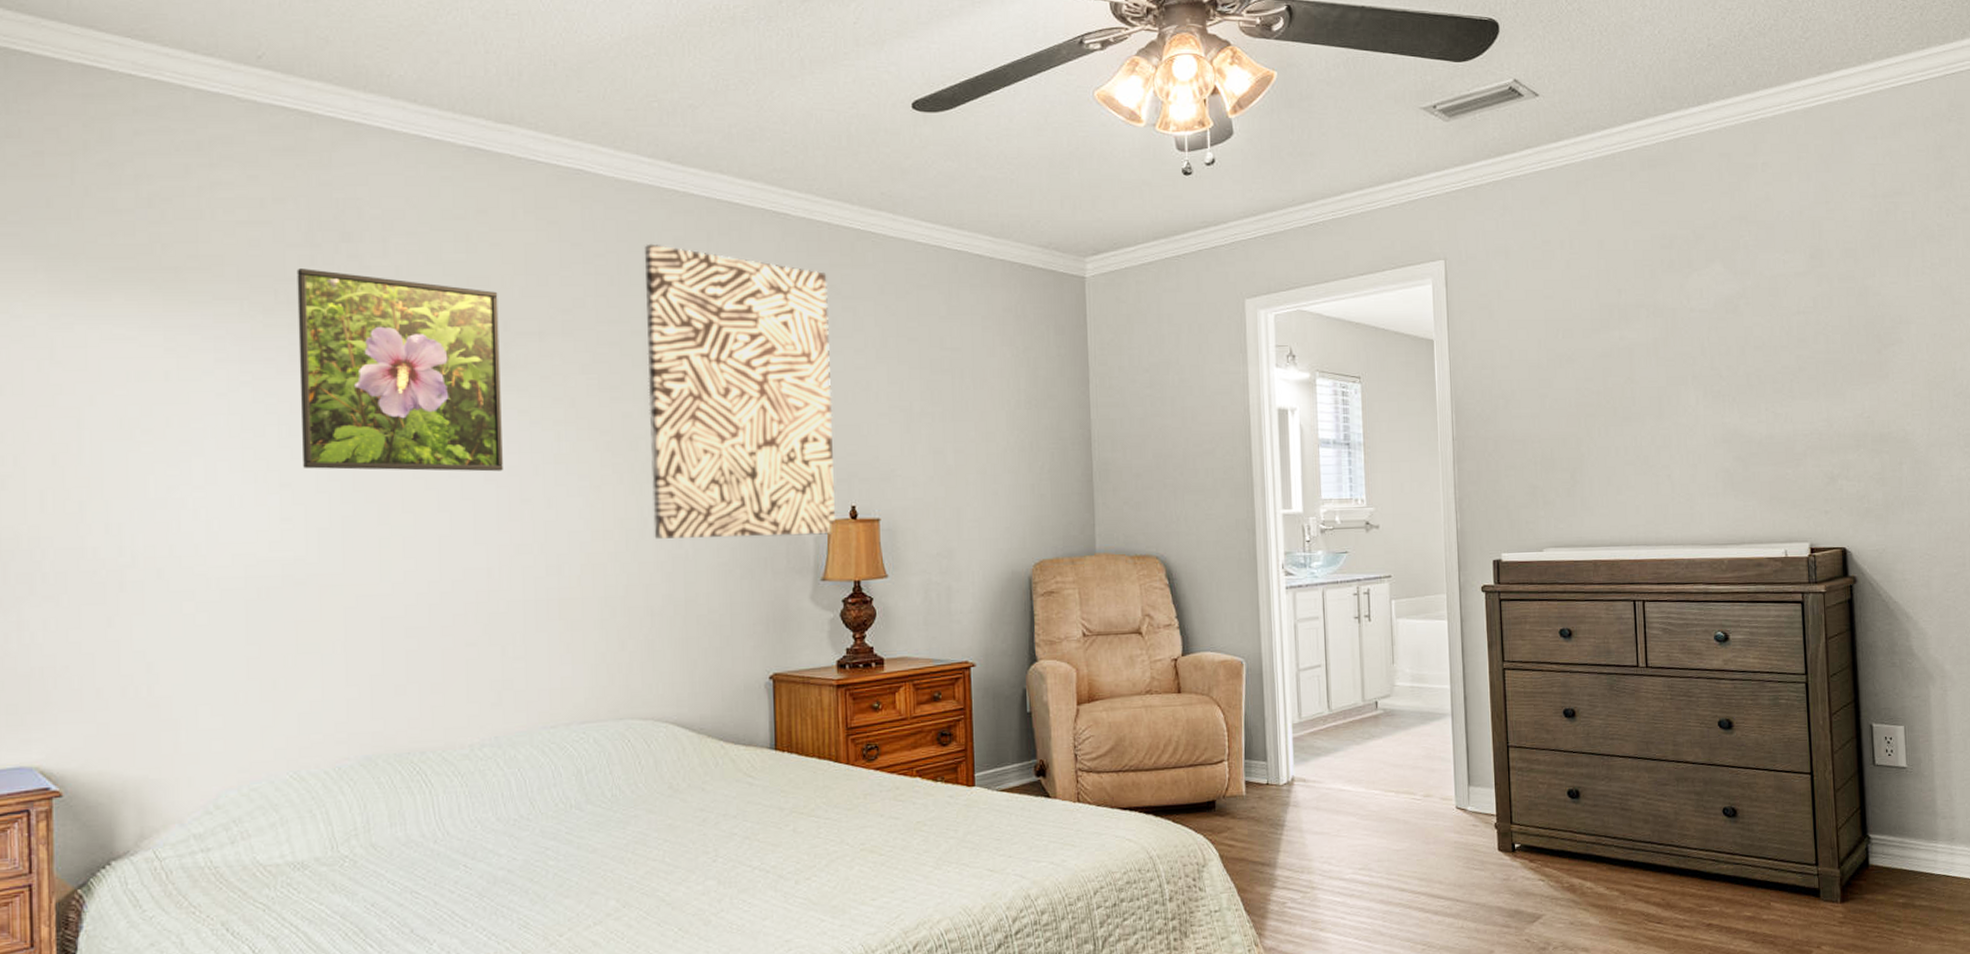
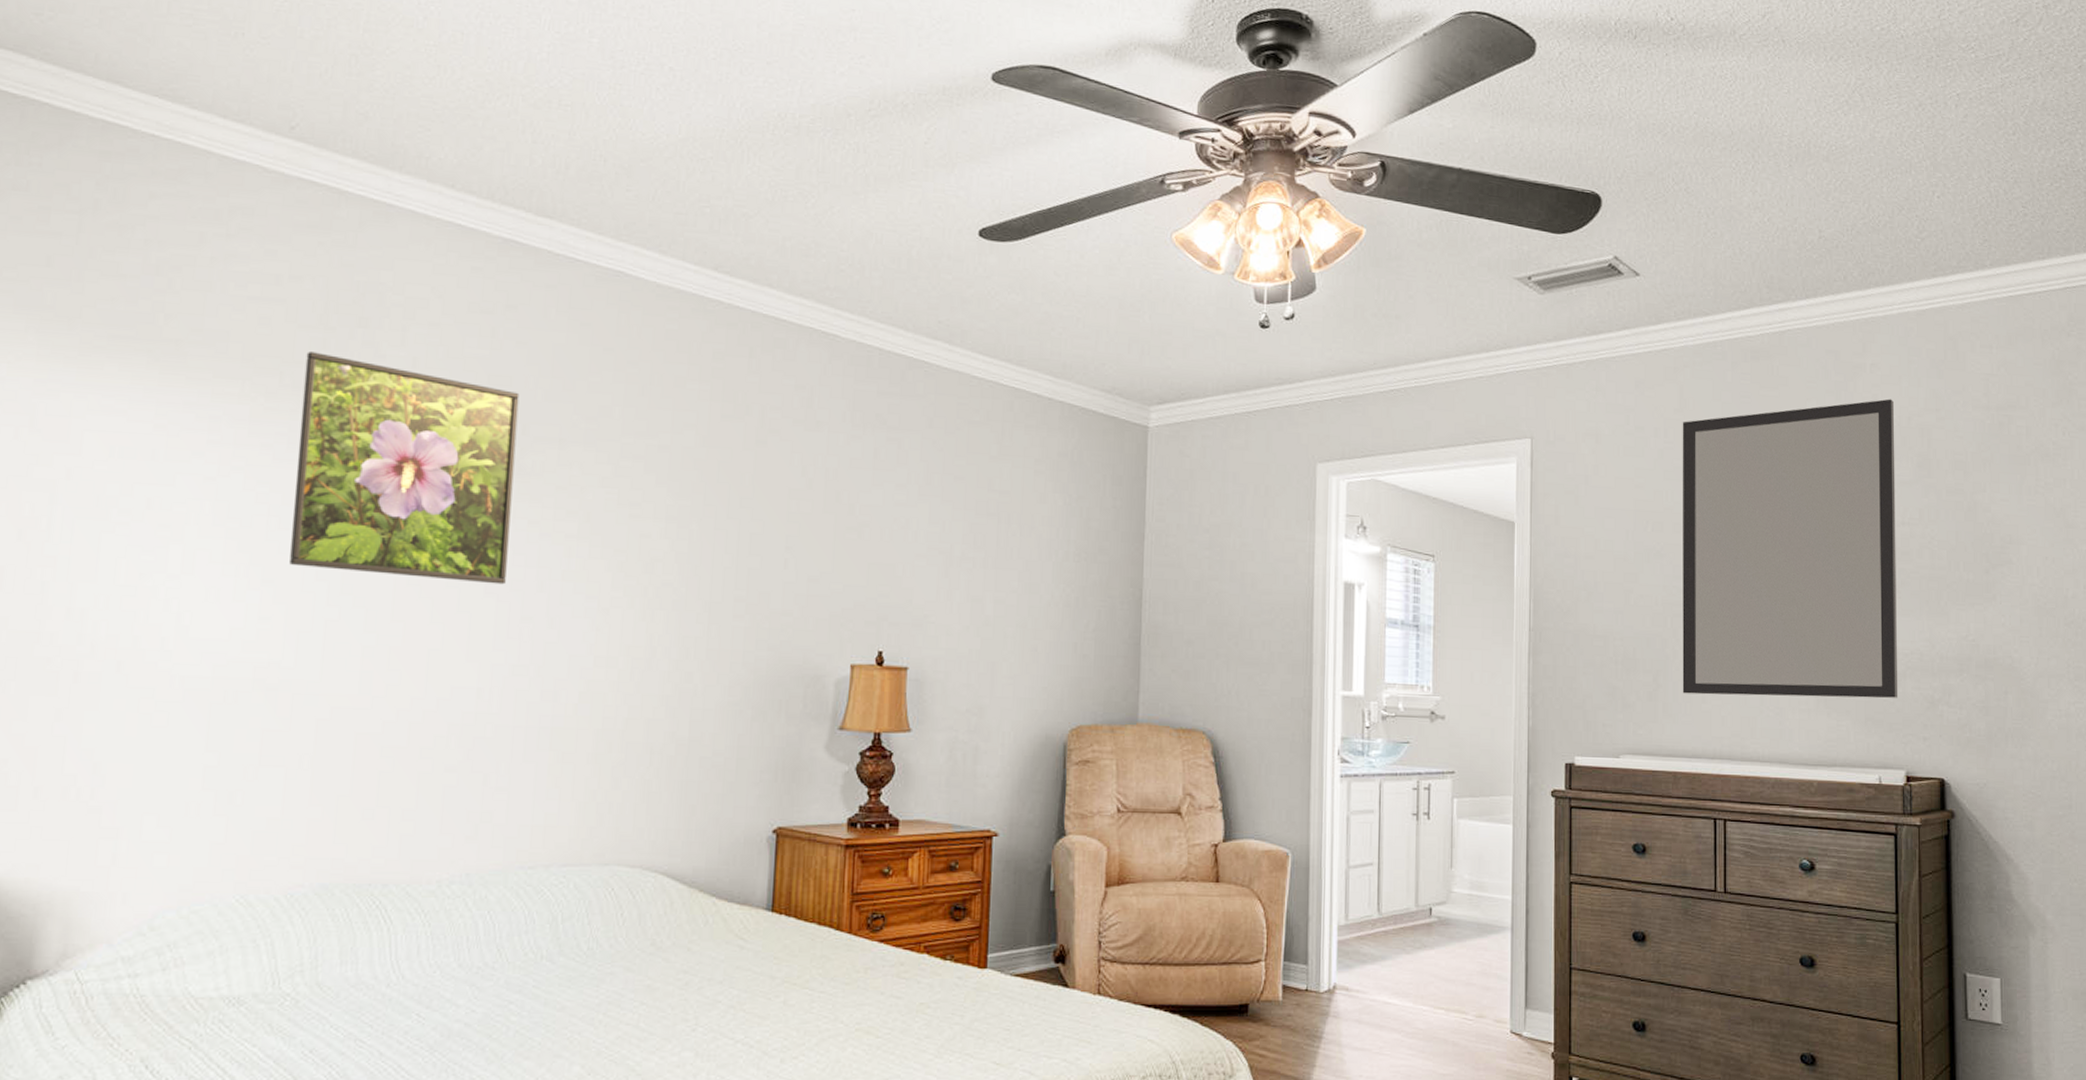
wall art: present [644,244,835,539] -> none [662,355,873,680]
home mirror: none [1586,195,1800,488] -> present [1682,399,1898,699]

